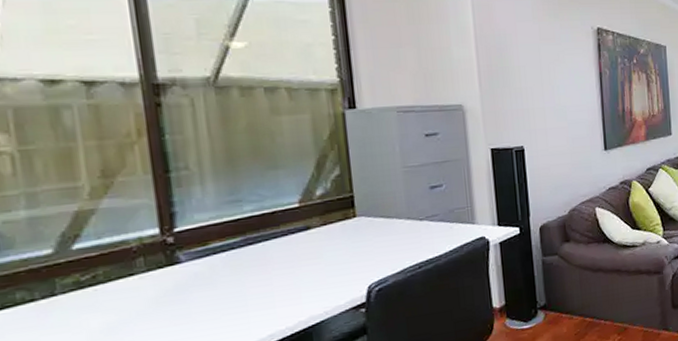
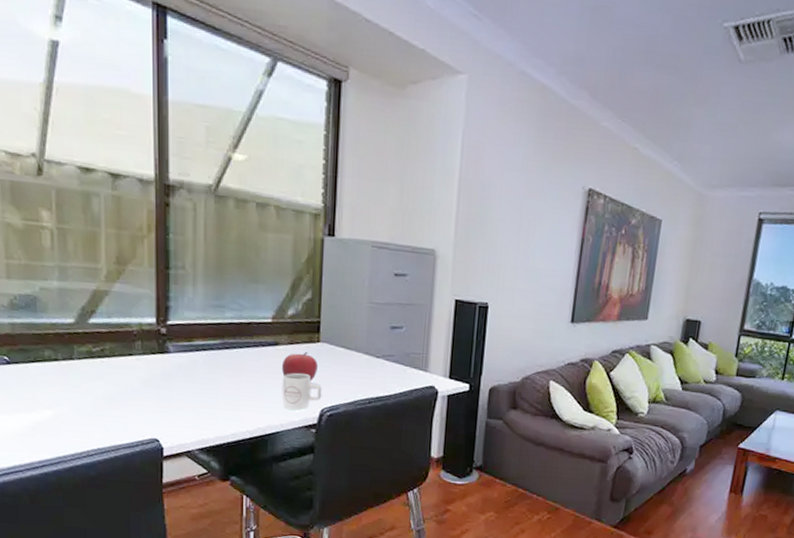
fruit: none [317,229,358,260] -> present [282,351,318,381]
mug: none [320,252,367,295] -> present [282,373,322,411]

